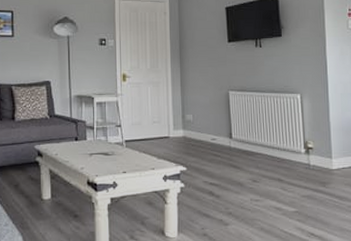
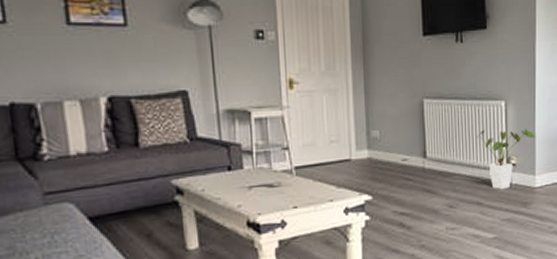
house plant: none [276,118,331,170] -> present [477,129,536,190]

